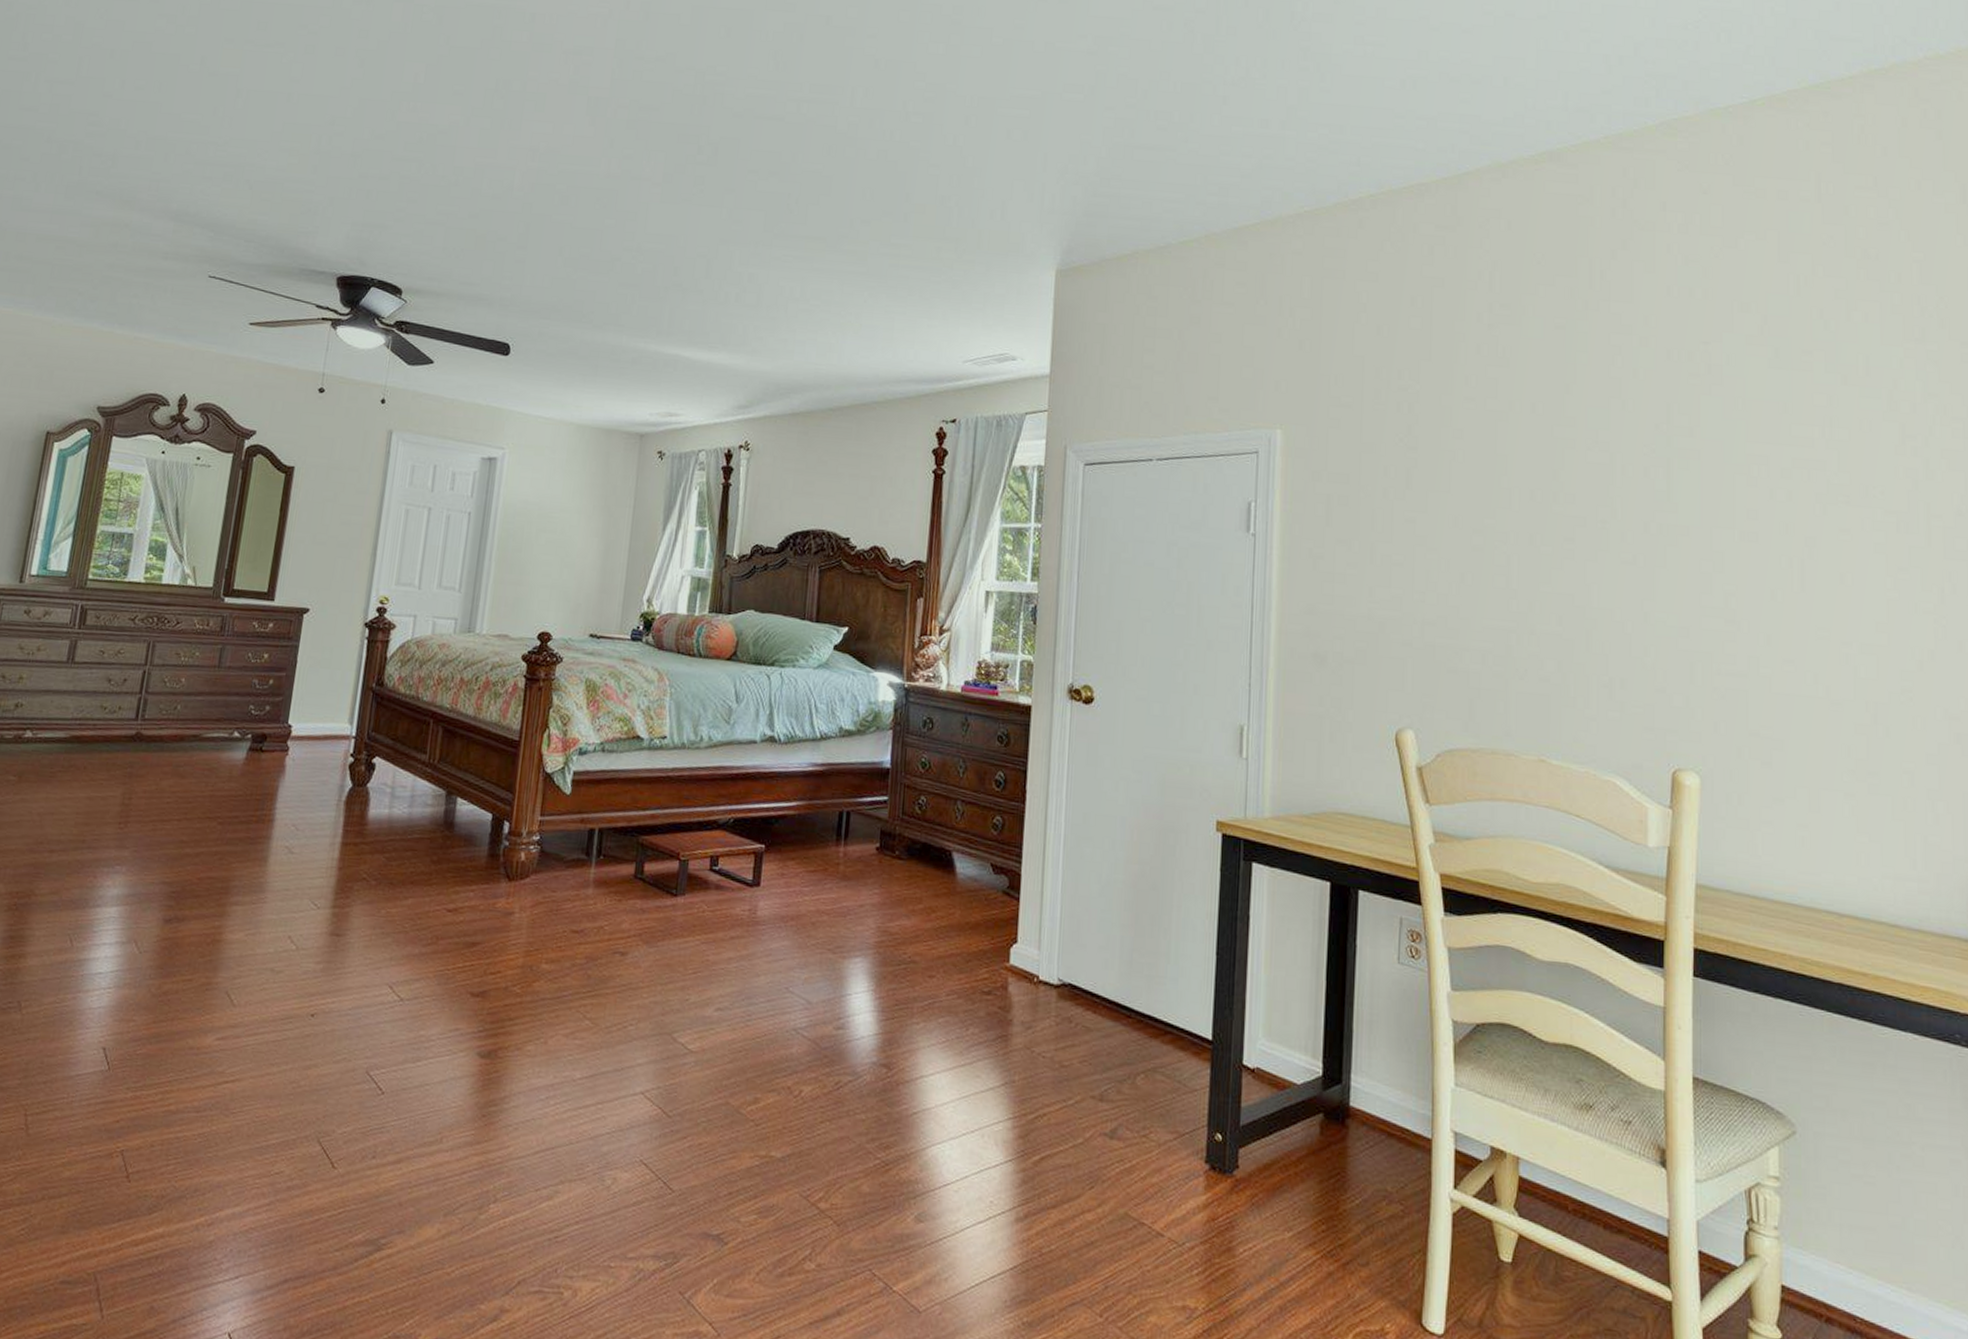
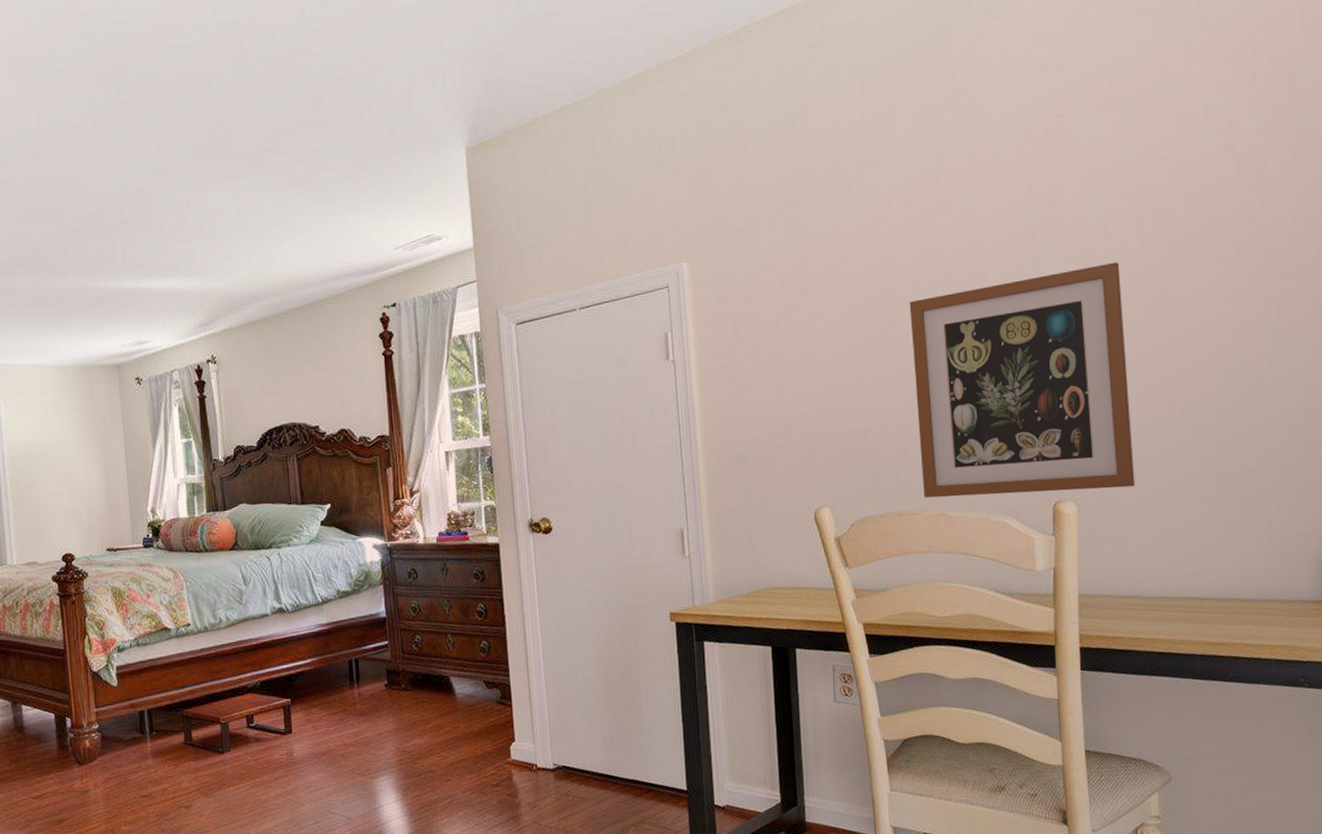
wall art: none [1523,509,1769,767] -> present [909,262,1136,498]

